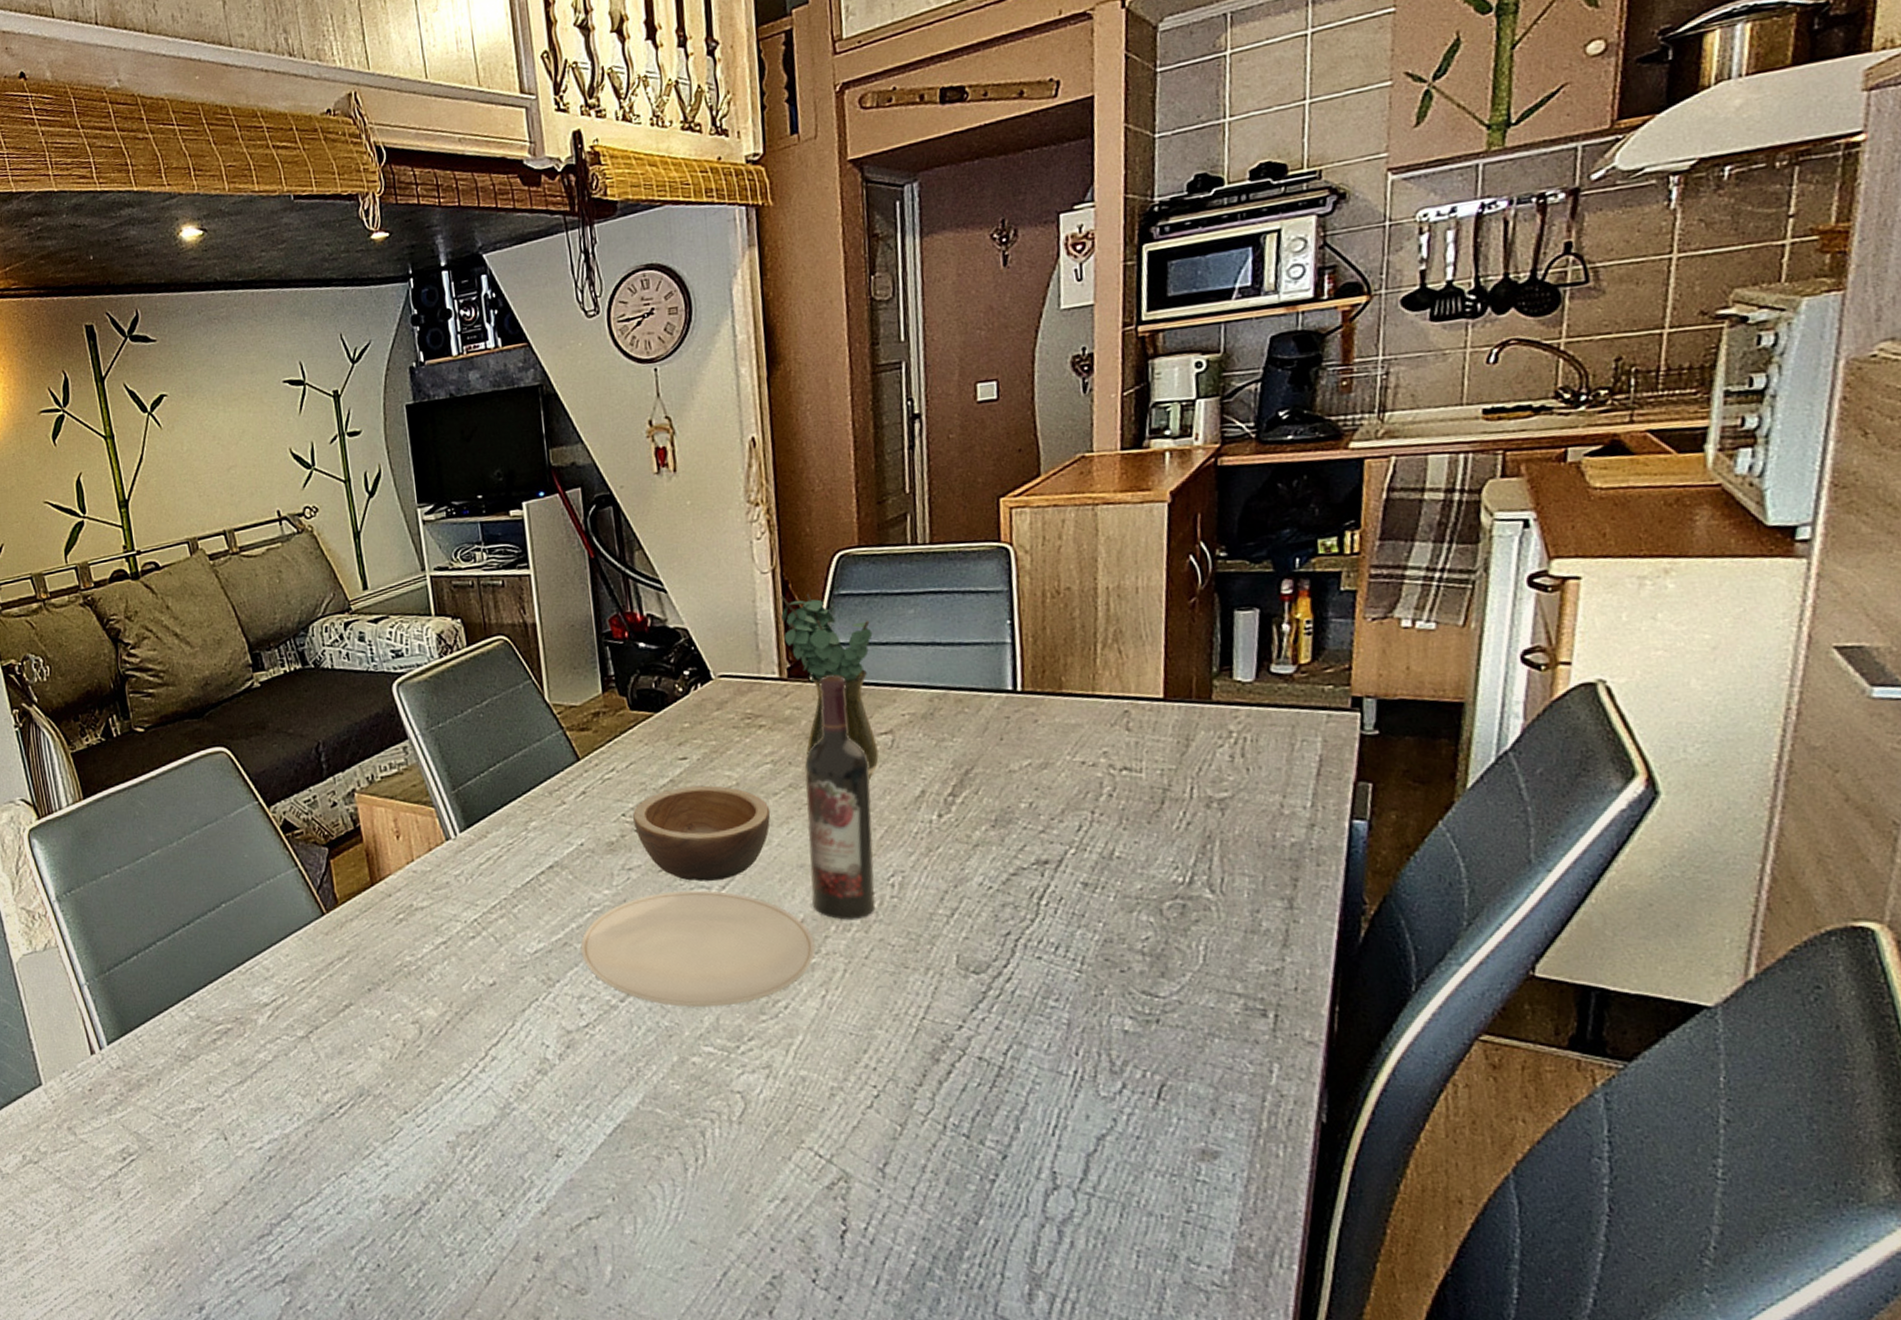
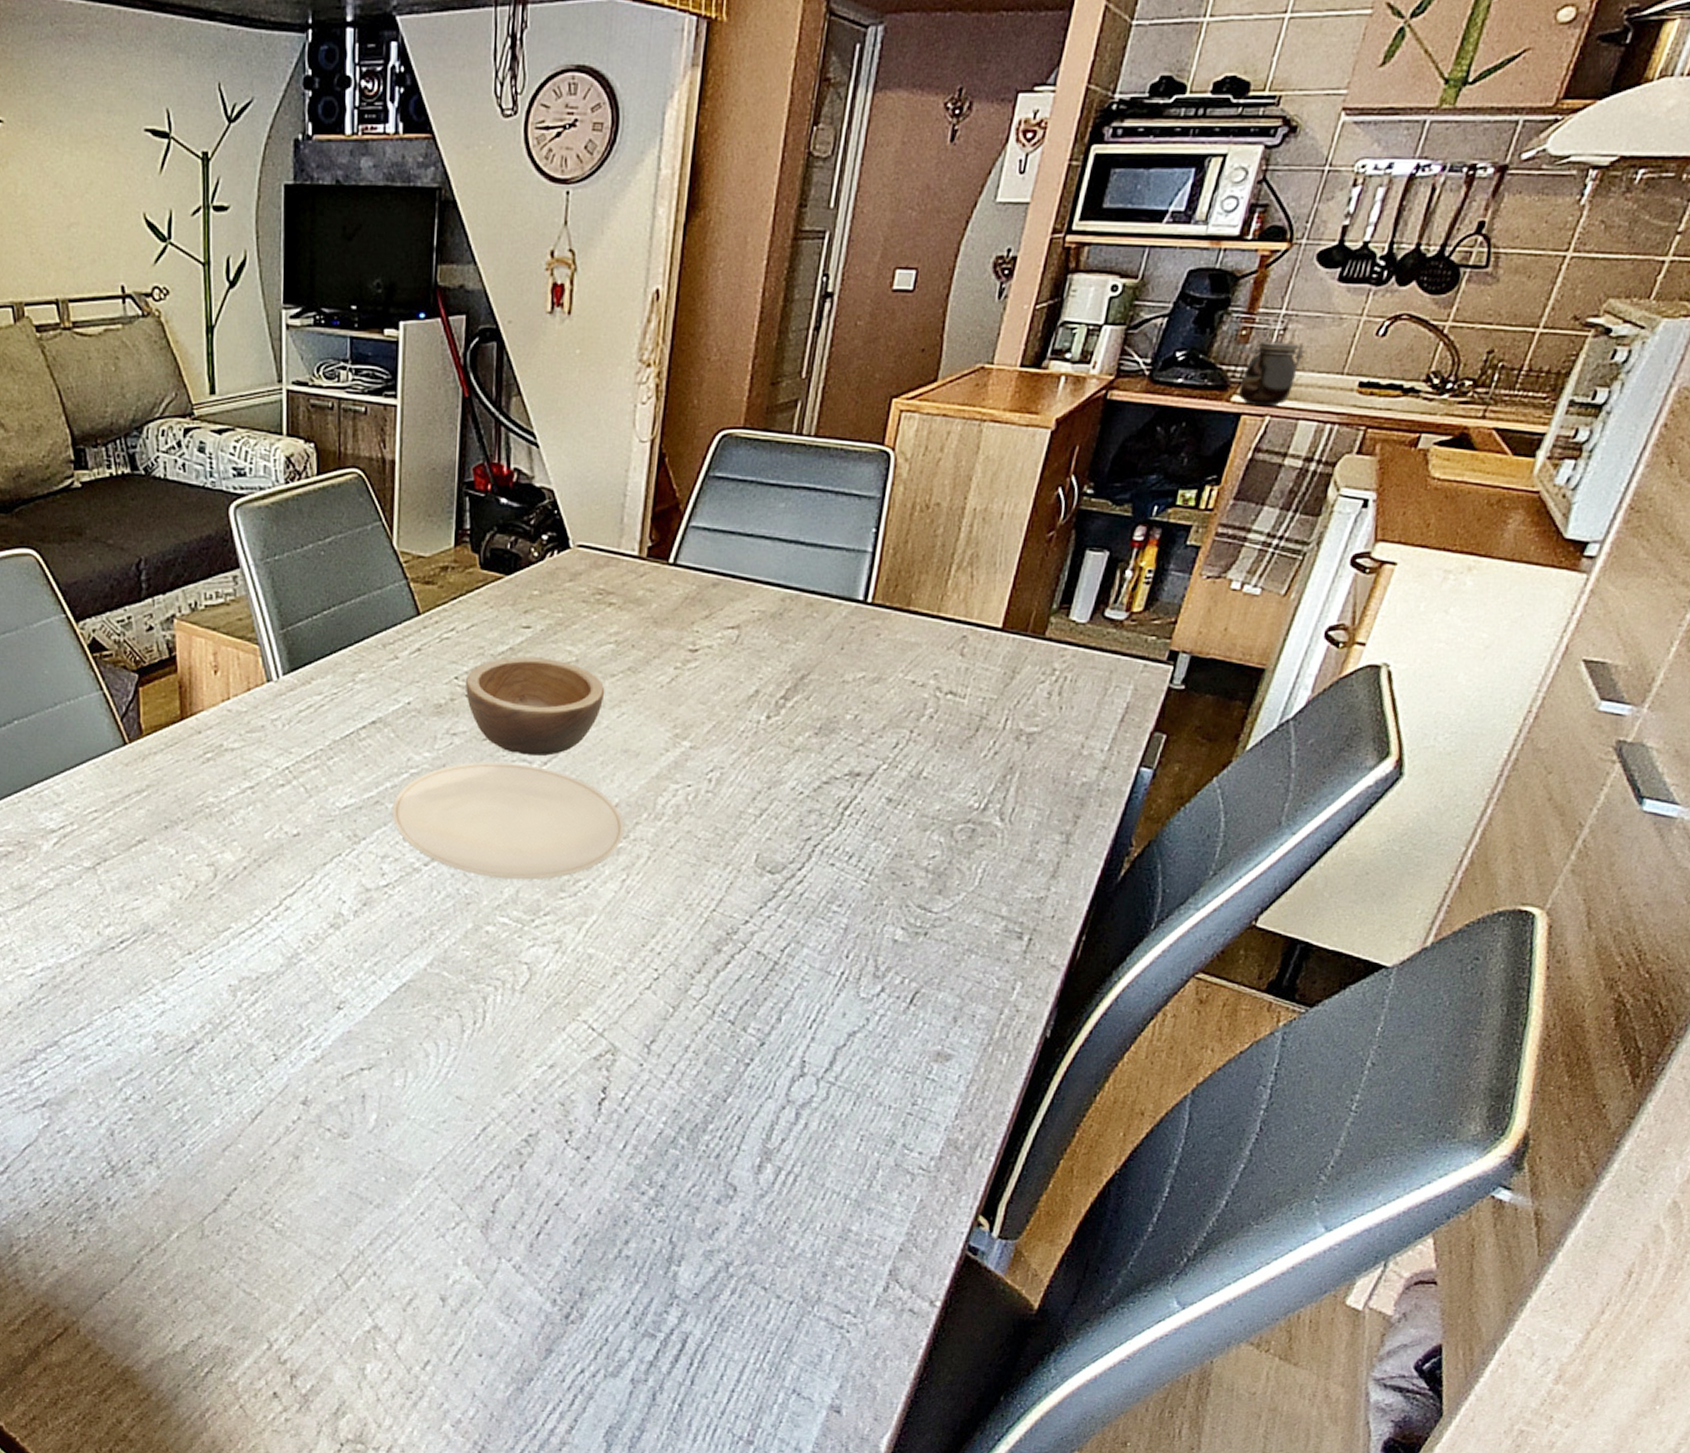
vase: present [781,593,879,781] -> none [650,469,740,674]
wine bottle: present [804,675,876,919] -> none [629,560,711,809]
jar: none [1354,384,1415,448] -> present [1239,341,1305,406]

